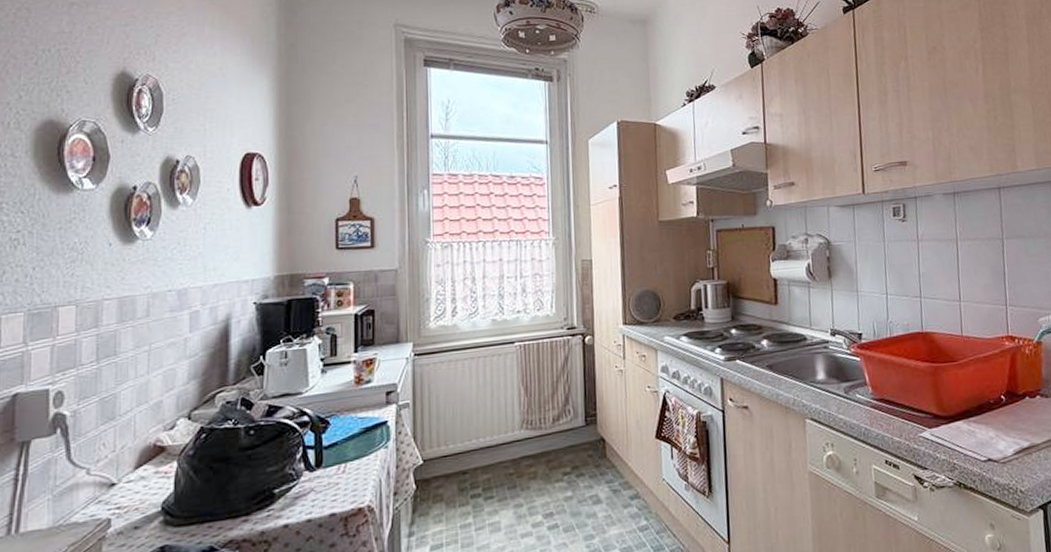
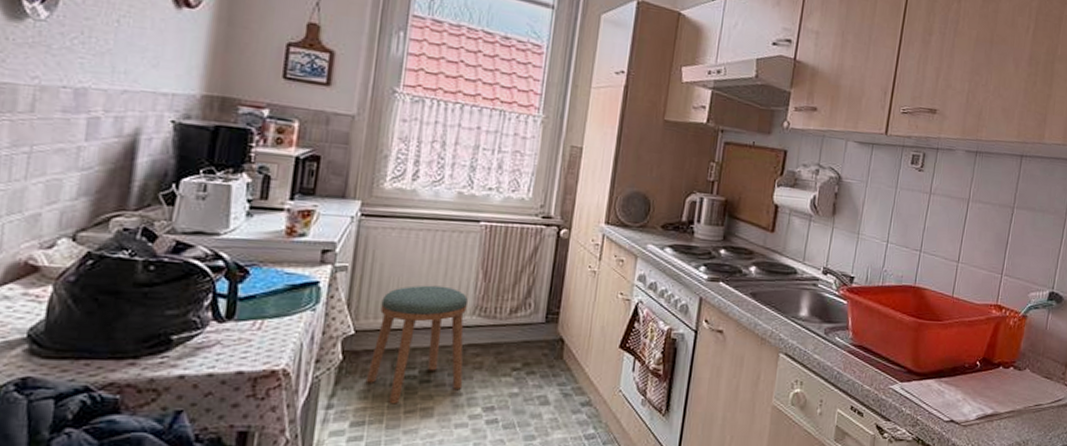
stool: none [438,406,522,524] -> present [365,285,468,404]

